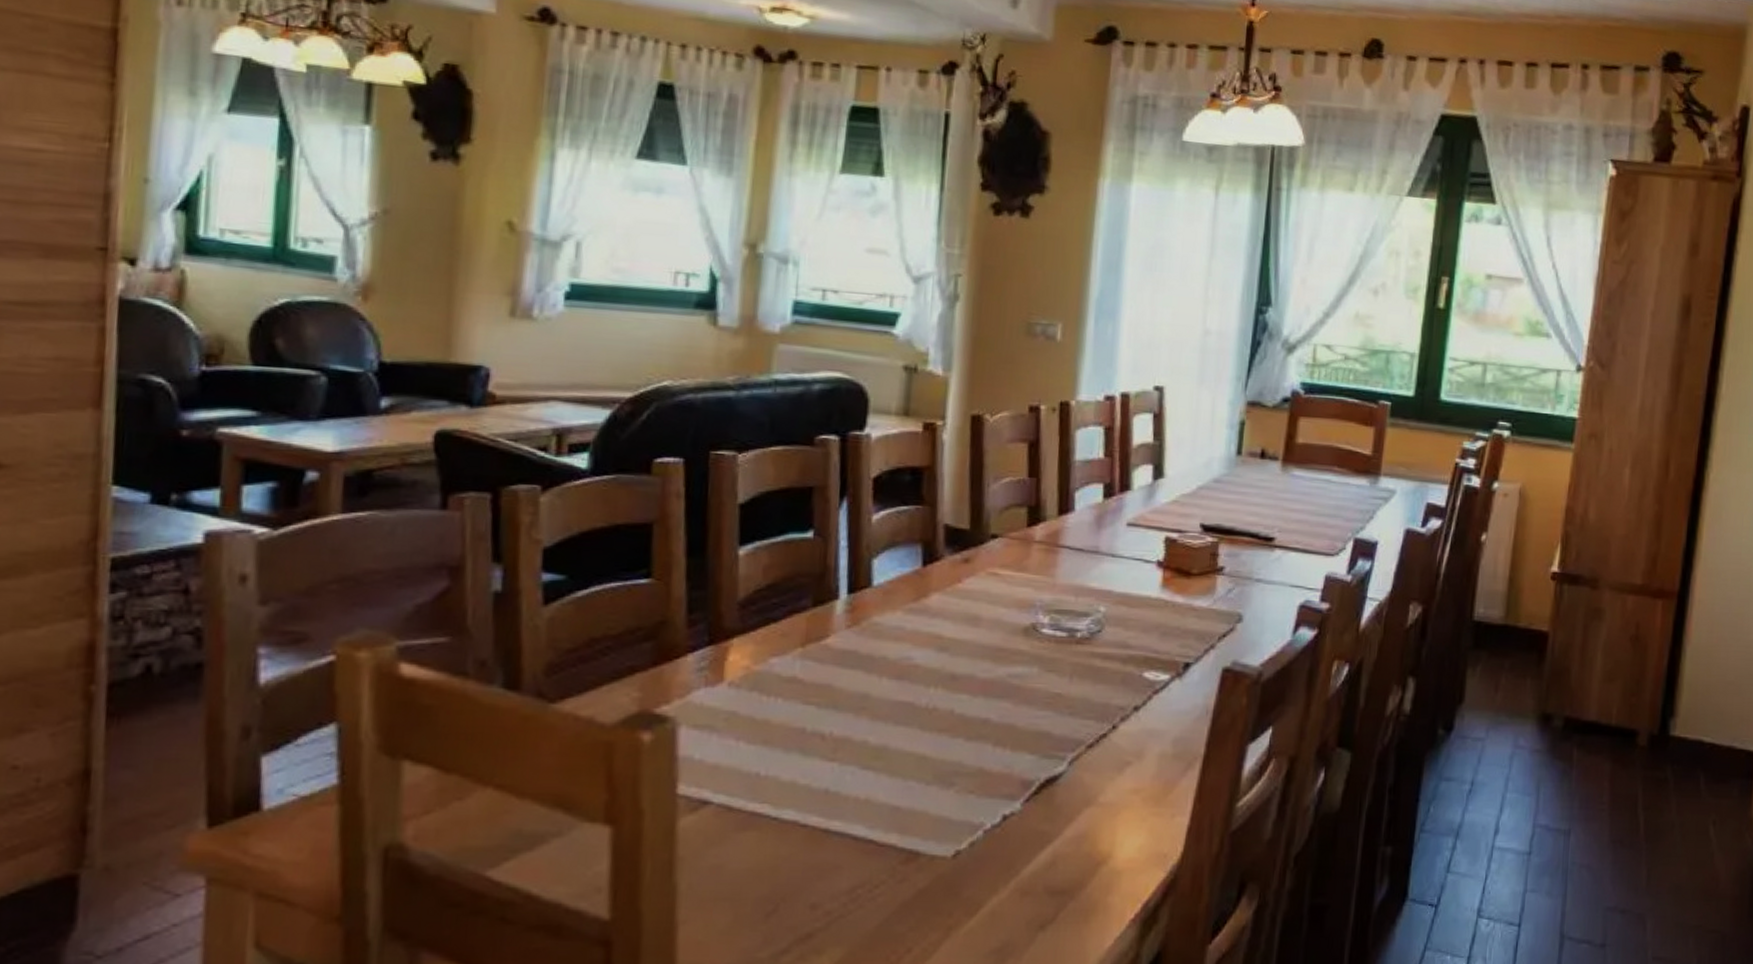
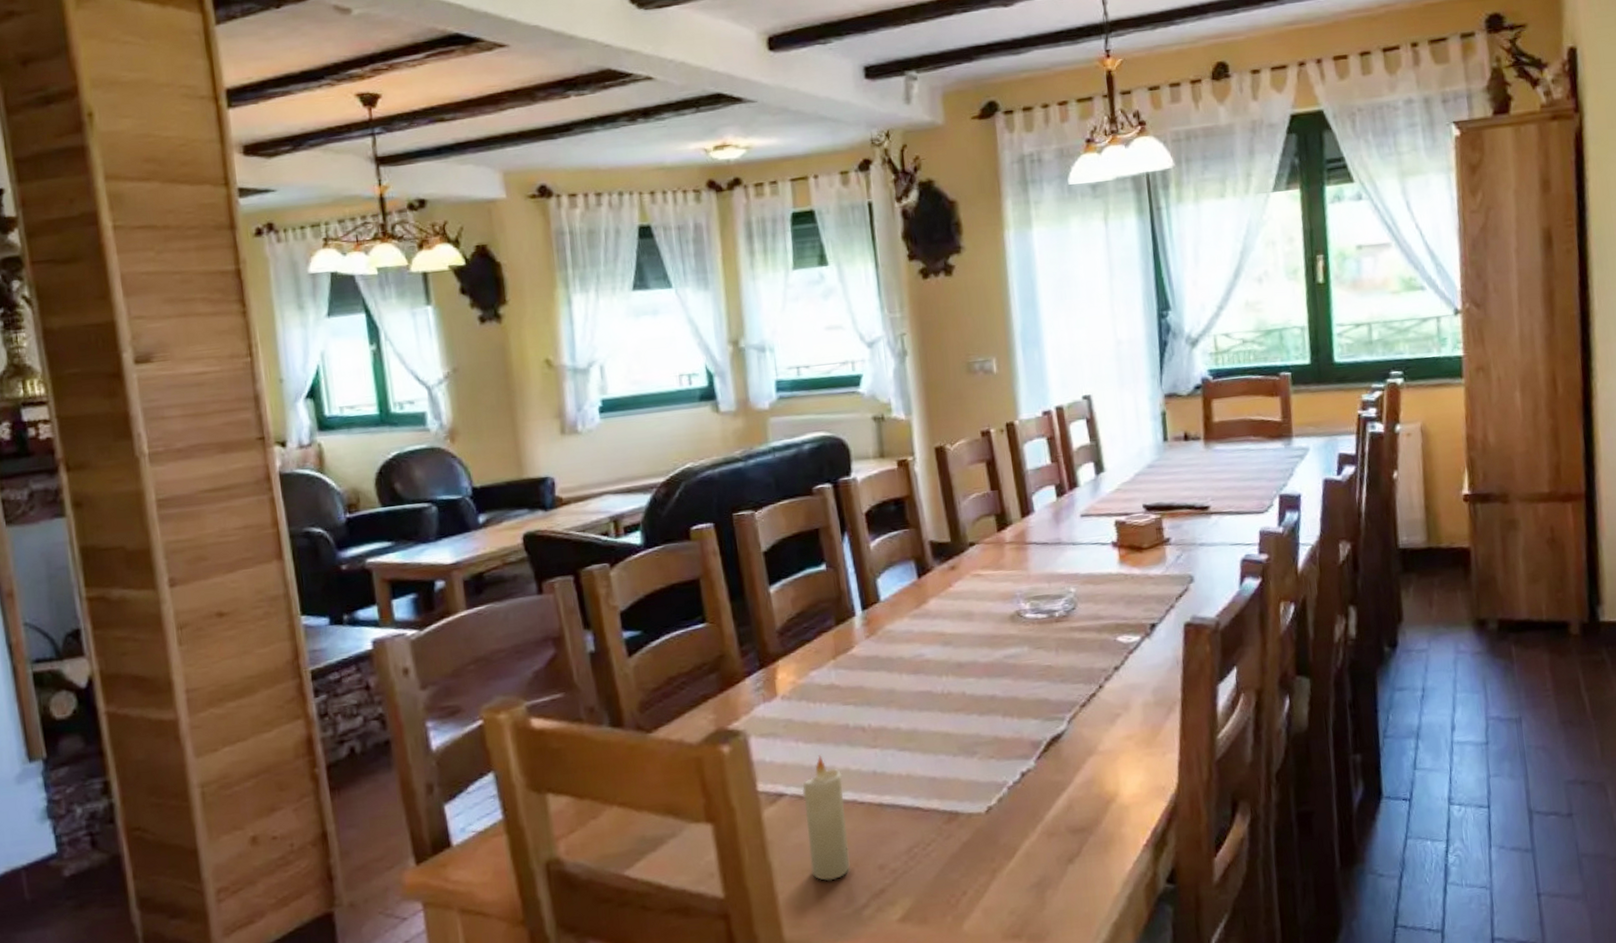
candle: none [726,760,787,916] -> present [802,755,850,881]

